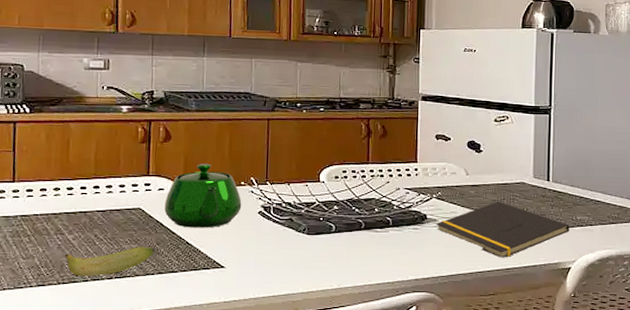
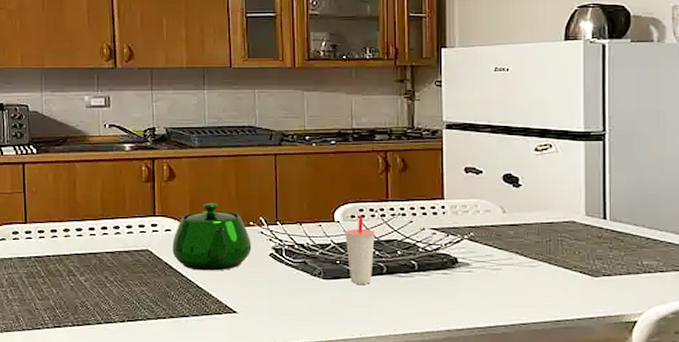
banana: present [65,247,155,277] -> none [78,289,165,319]
cup: none [328,176,356,239] -> present [345,215,375,284]
notepad: present [436,201,570,258] -> none [469,242,634,308]

